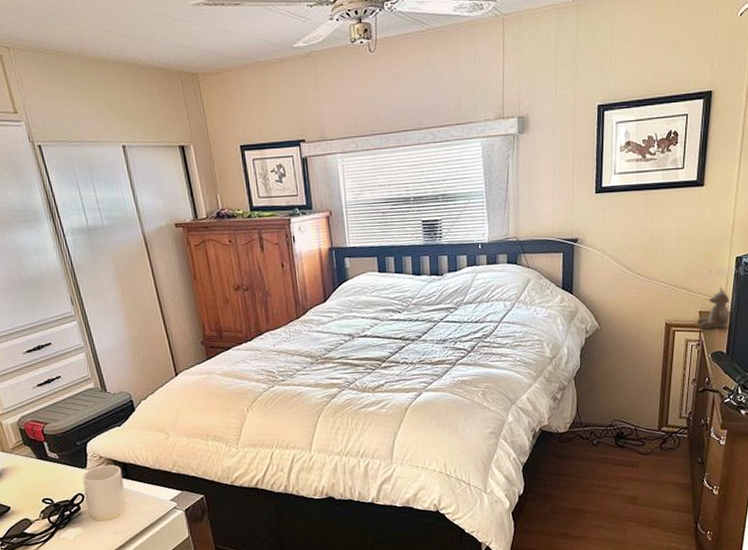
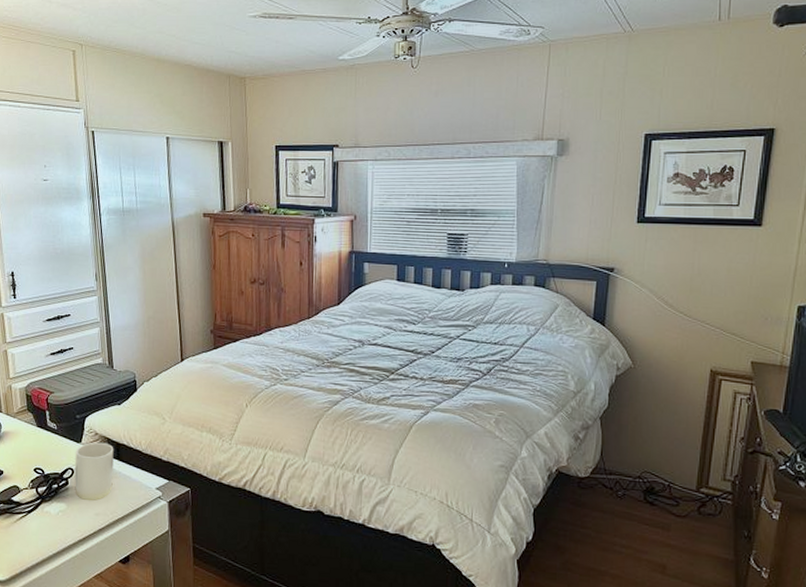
stuffed animal: present [697,287,729,329] -> none [748,337,789,383]

